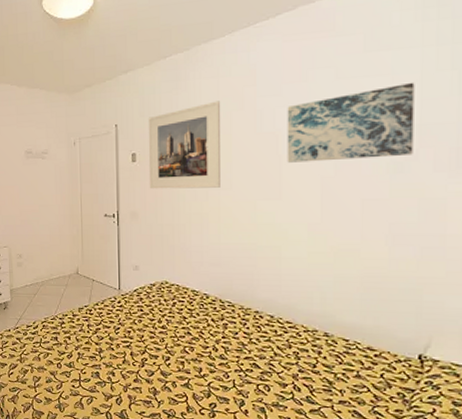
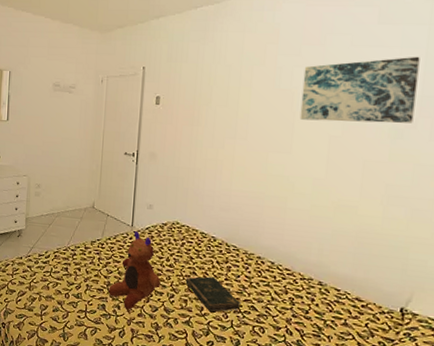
toy: none [101,295,154,376] -> present [108,231,161,310]
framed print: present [148,101,221,189] -> none [169,54,245,137]
bible: none [180,336,242,373] -> present [185,276,241,312]

